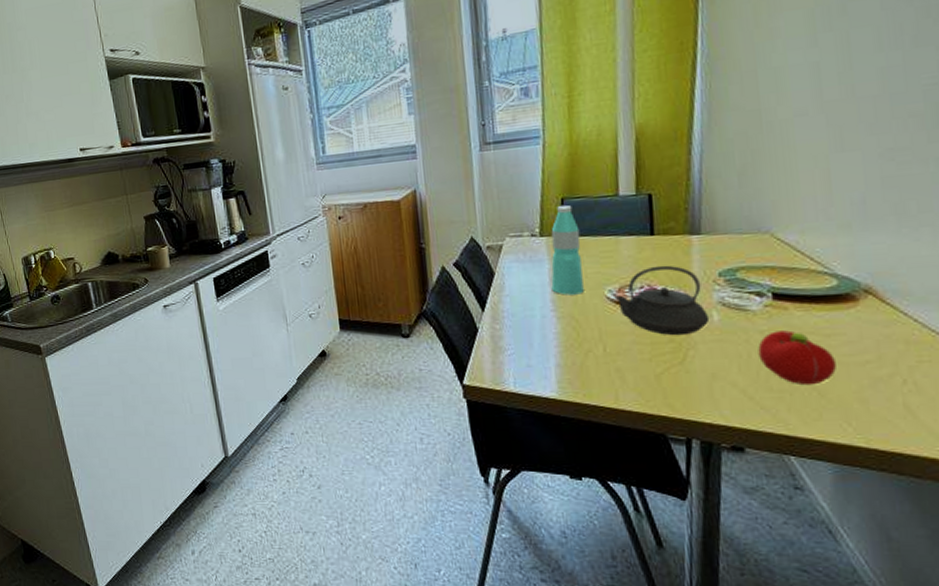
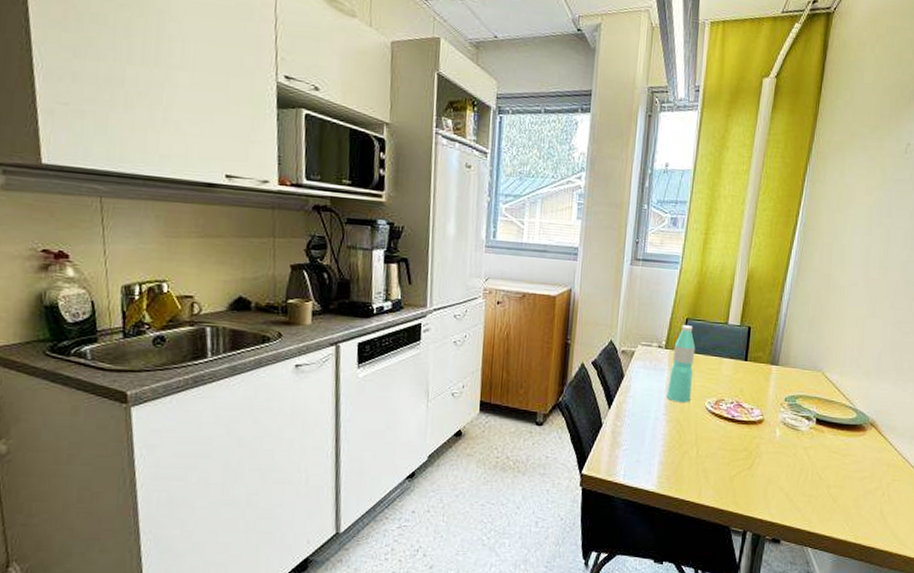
teapot: present [614,265,710,336] -> none [711,386,774,446]
fruit: present [758,330,836,386] -> none [800,448,846,493]

